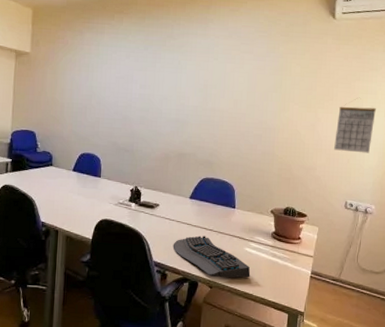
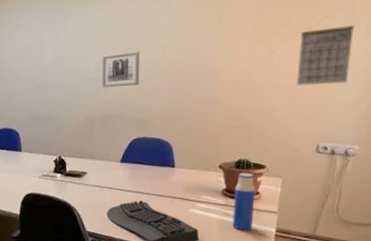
wall art: none [180,99,215,131] -> present [101,52,140,87]
water bottle: none [277,219,298,270] -> present [232,173,255,230]

